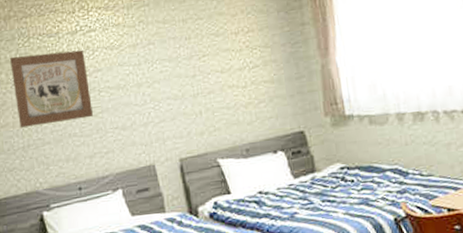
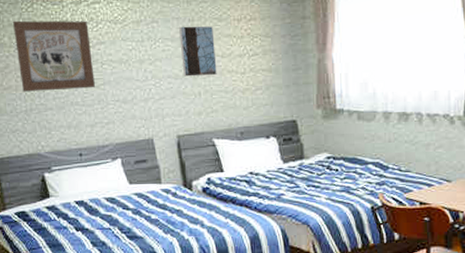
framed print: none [176,42,217,97] -> present [179,25,217,77]

